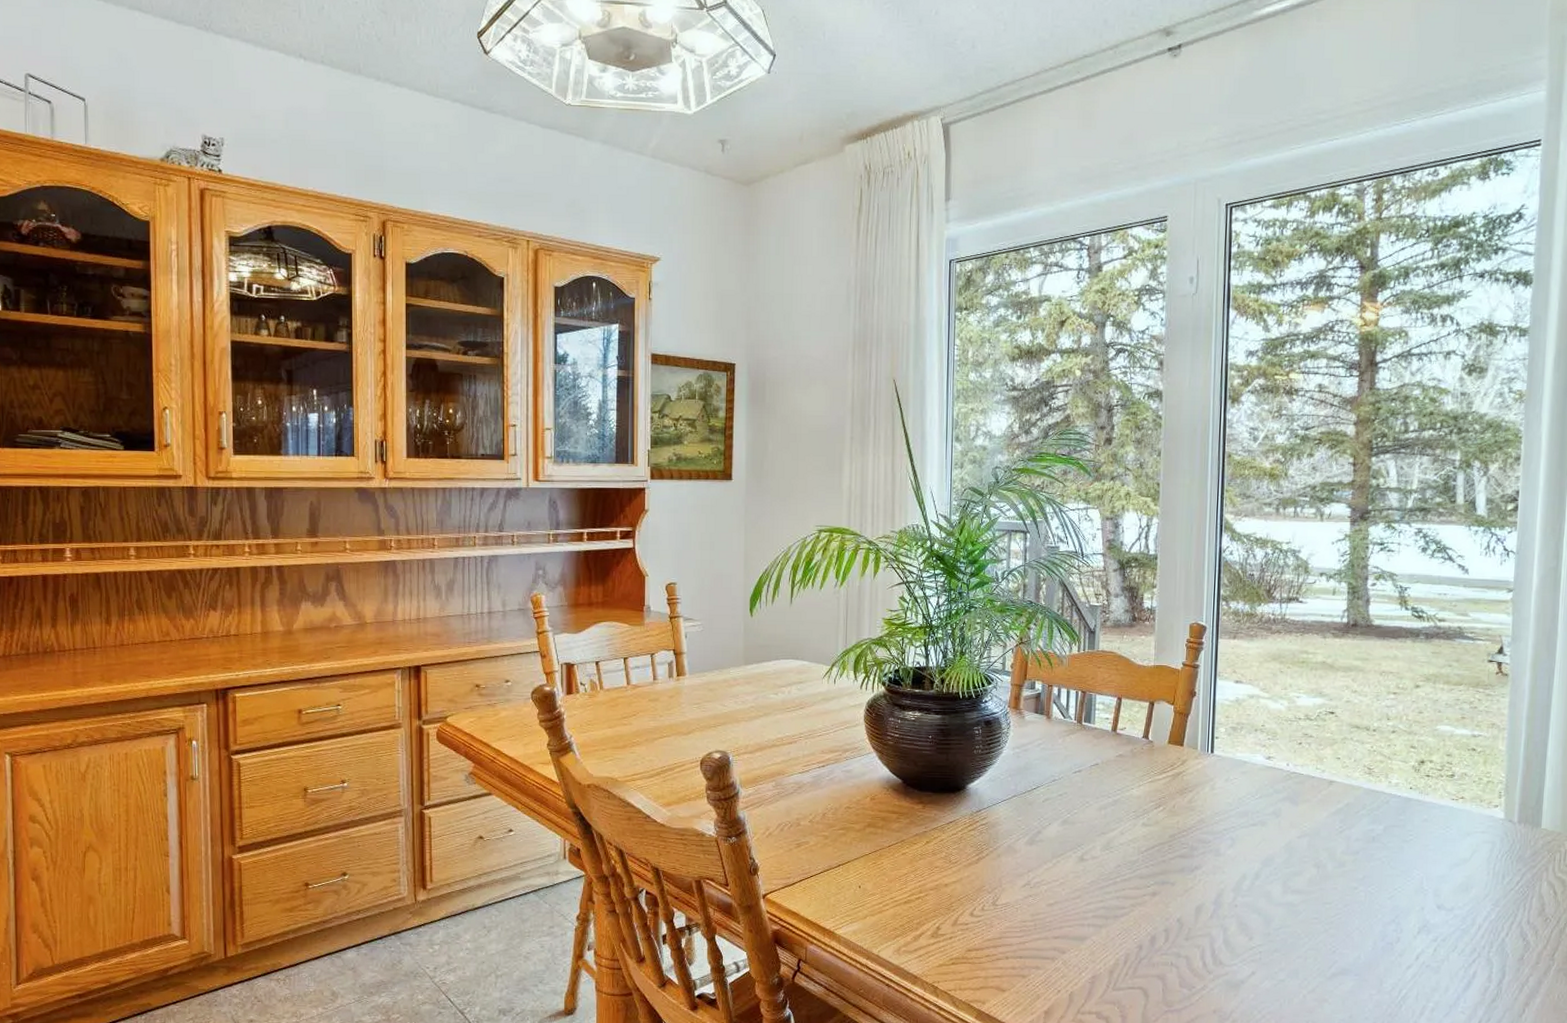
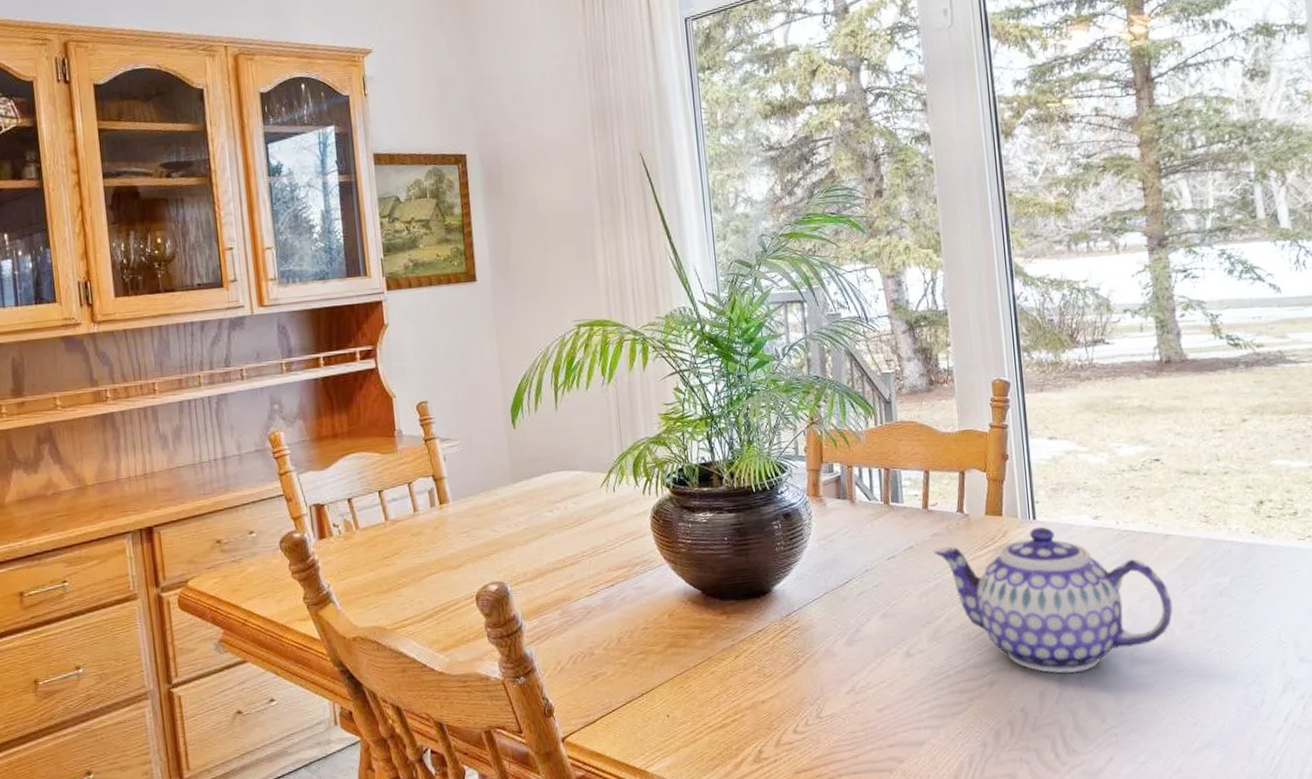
teapot: none [1116,760,1328,894] -> present [933,526,1173,673]

